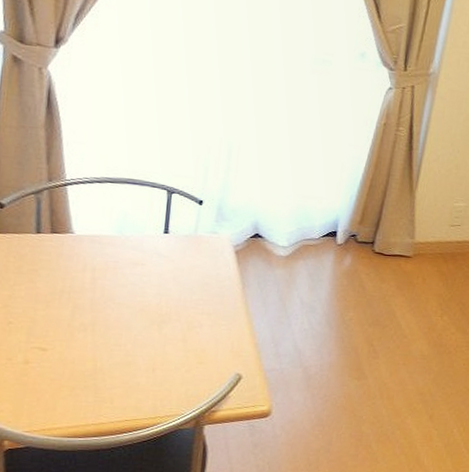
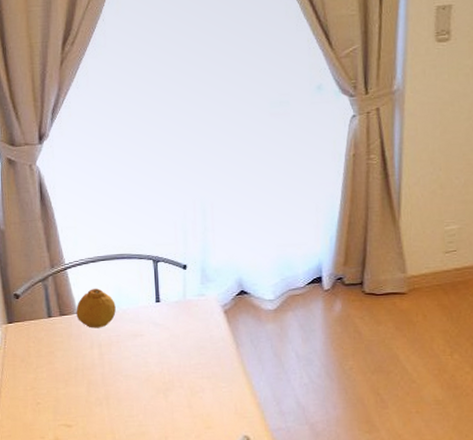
fruit: none [71,210,118,252] -> present [76,288,116,328]

